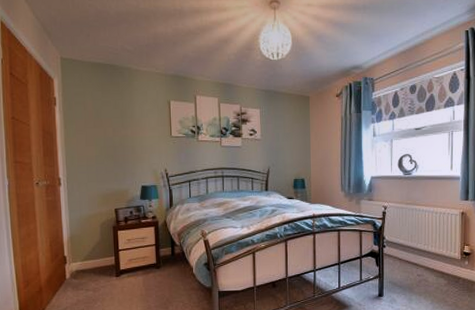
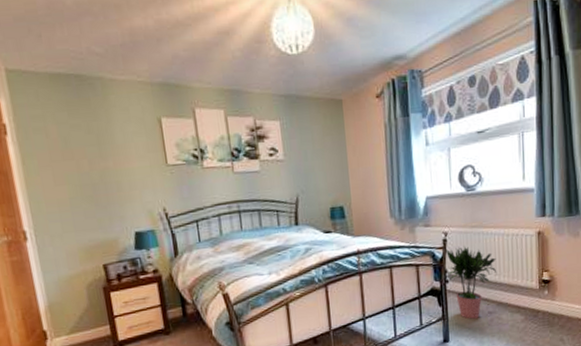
potted plant: none [384,219,426,279] -> present [445,246,497,319]

